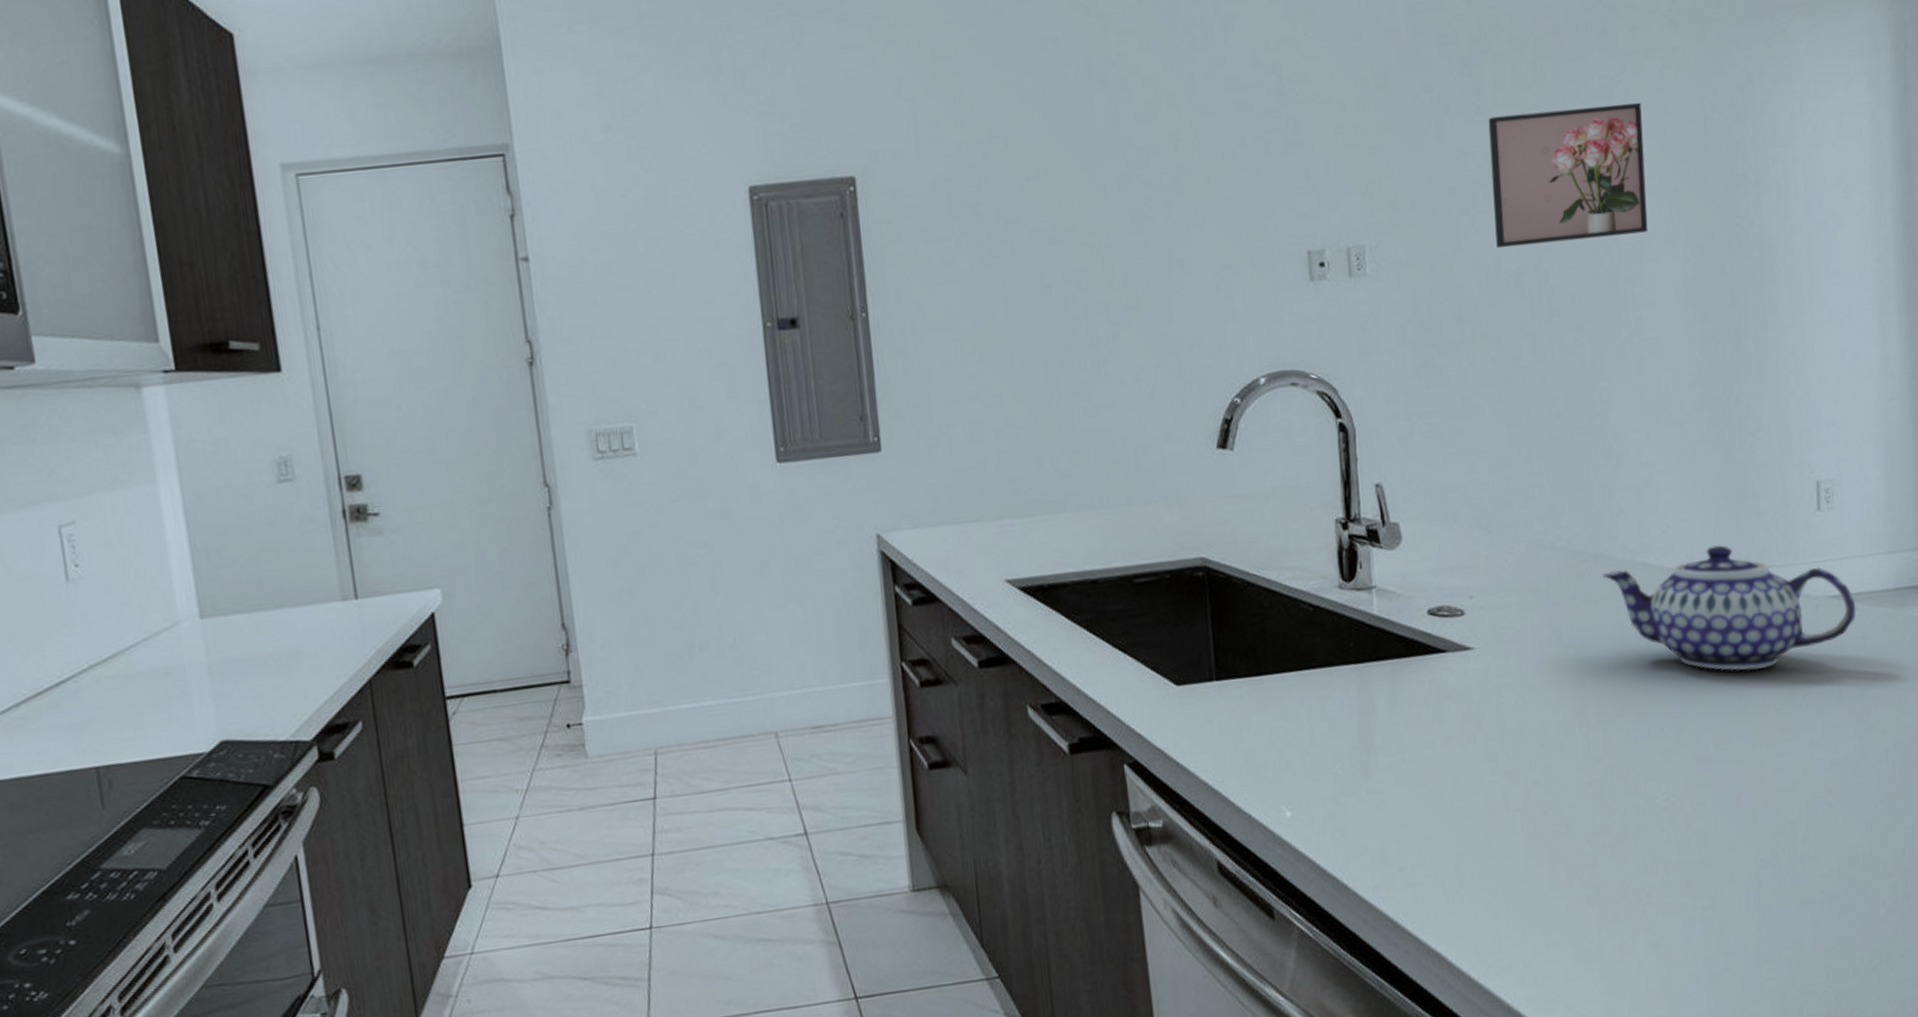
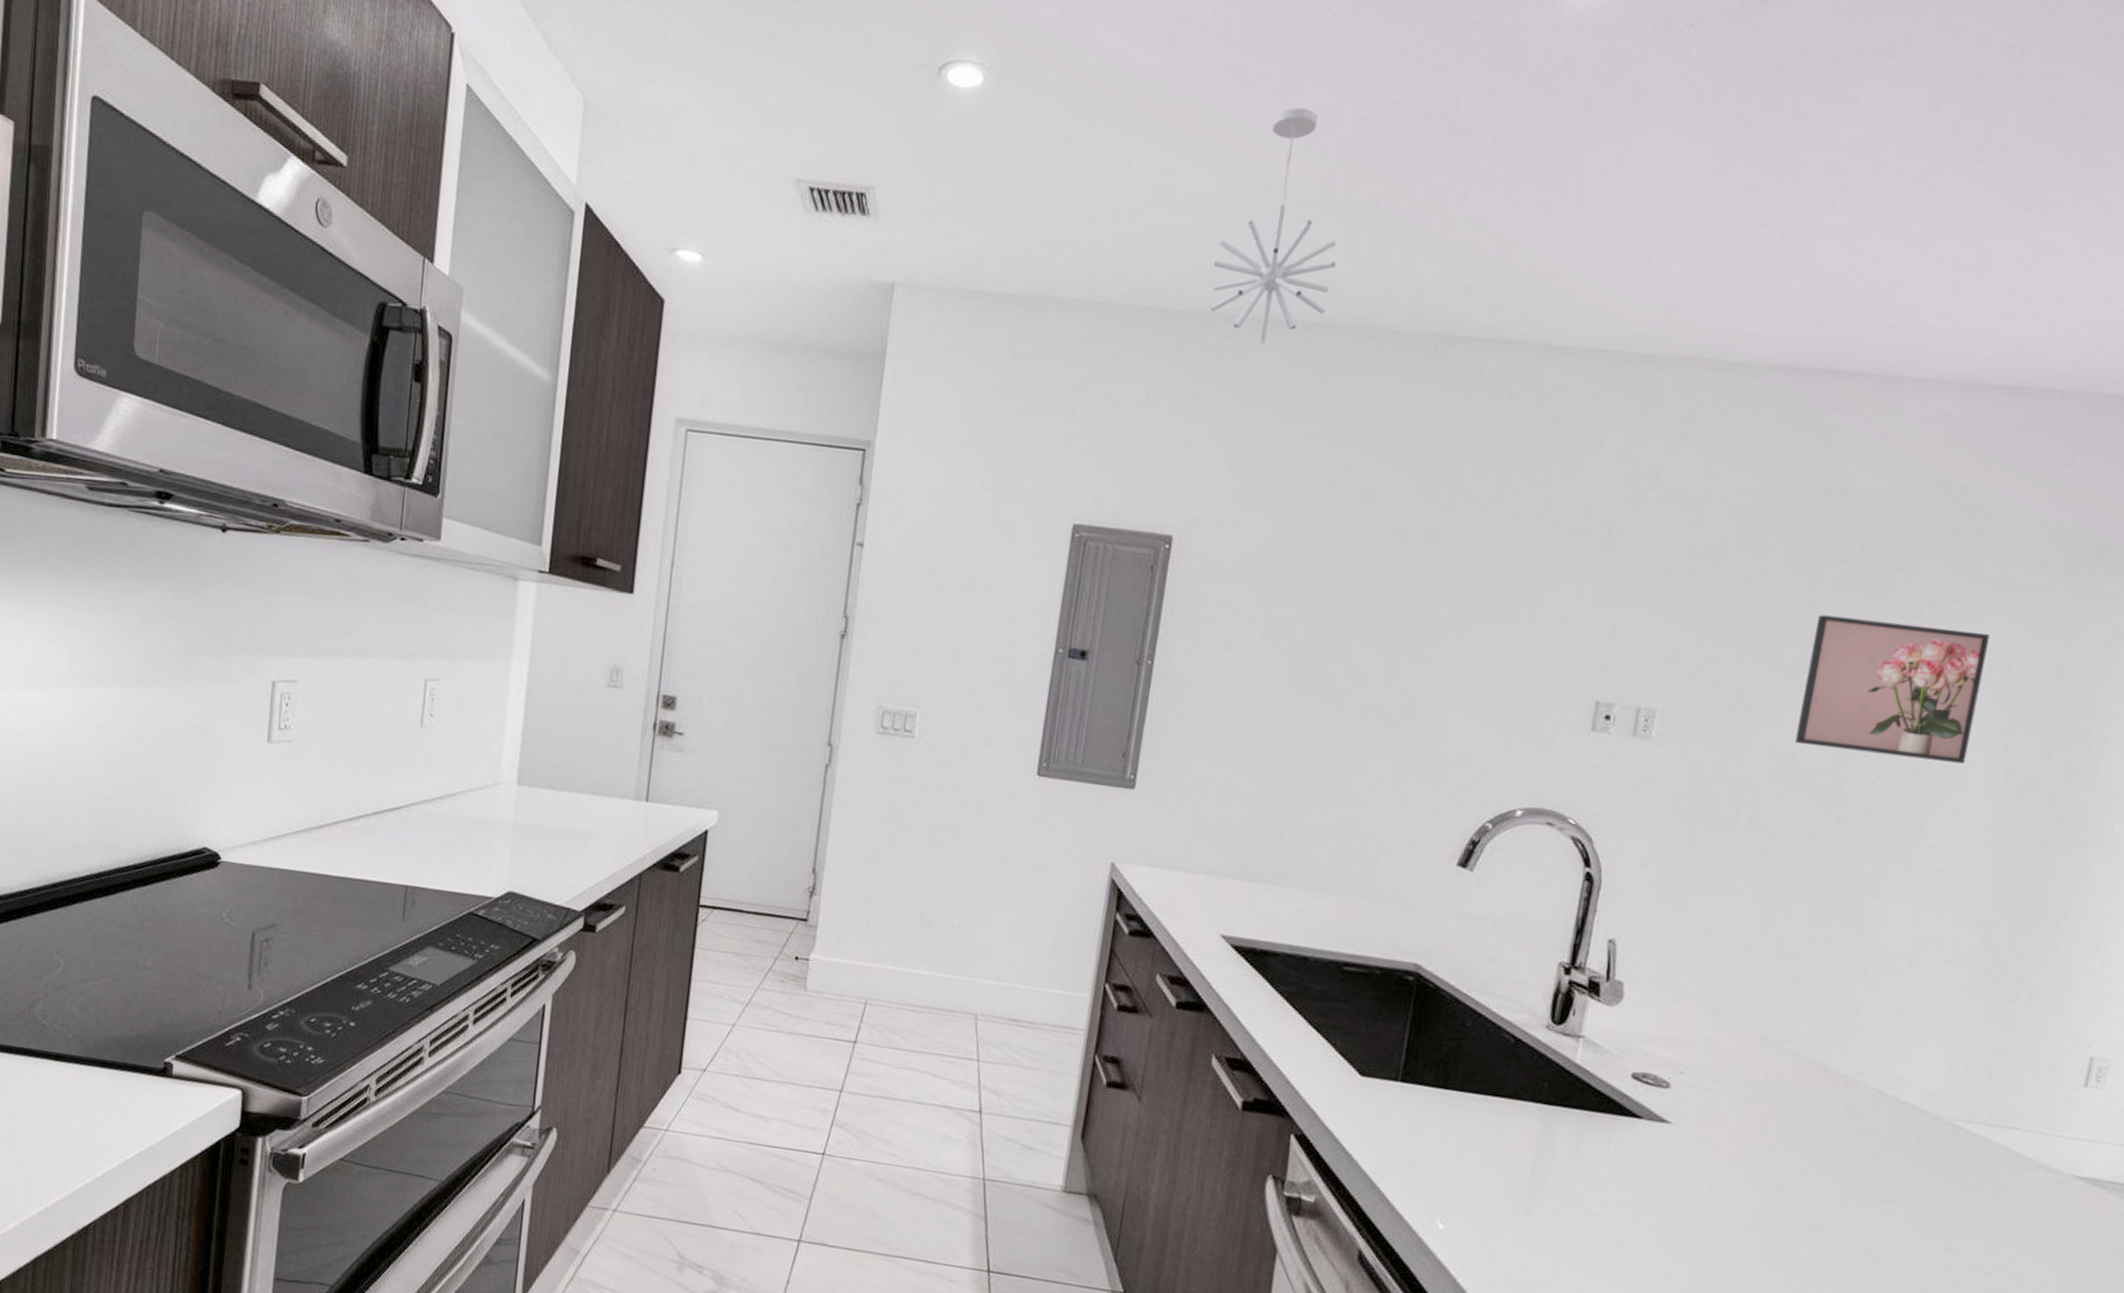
teapot: present [1602,545,1856,671] -> none [1827,1086,2104,1229]

